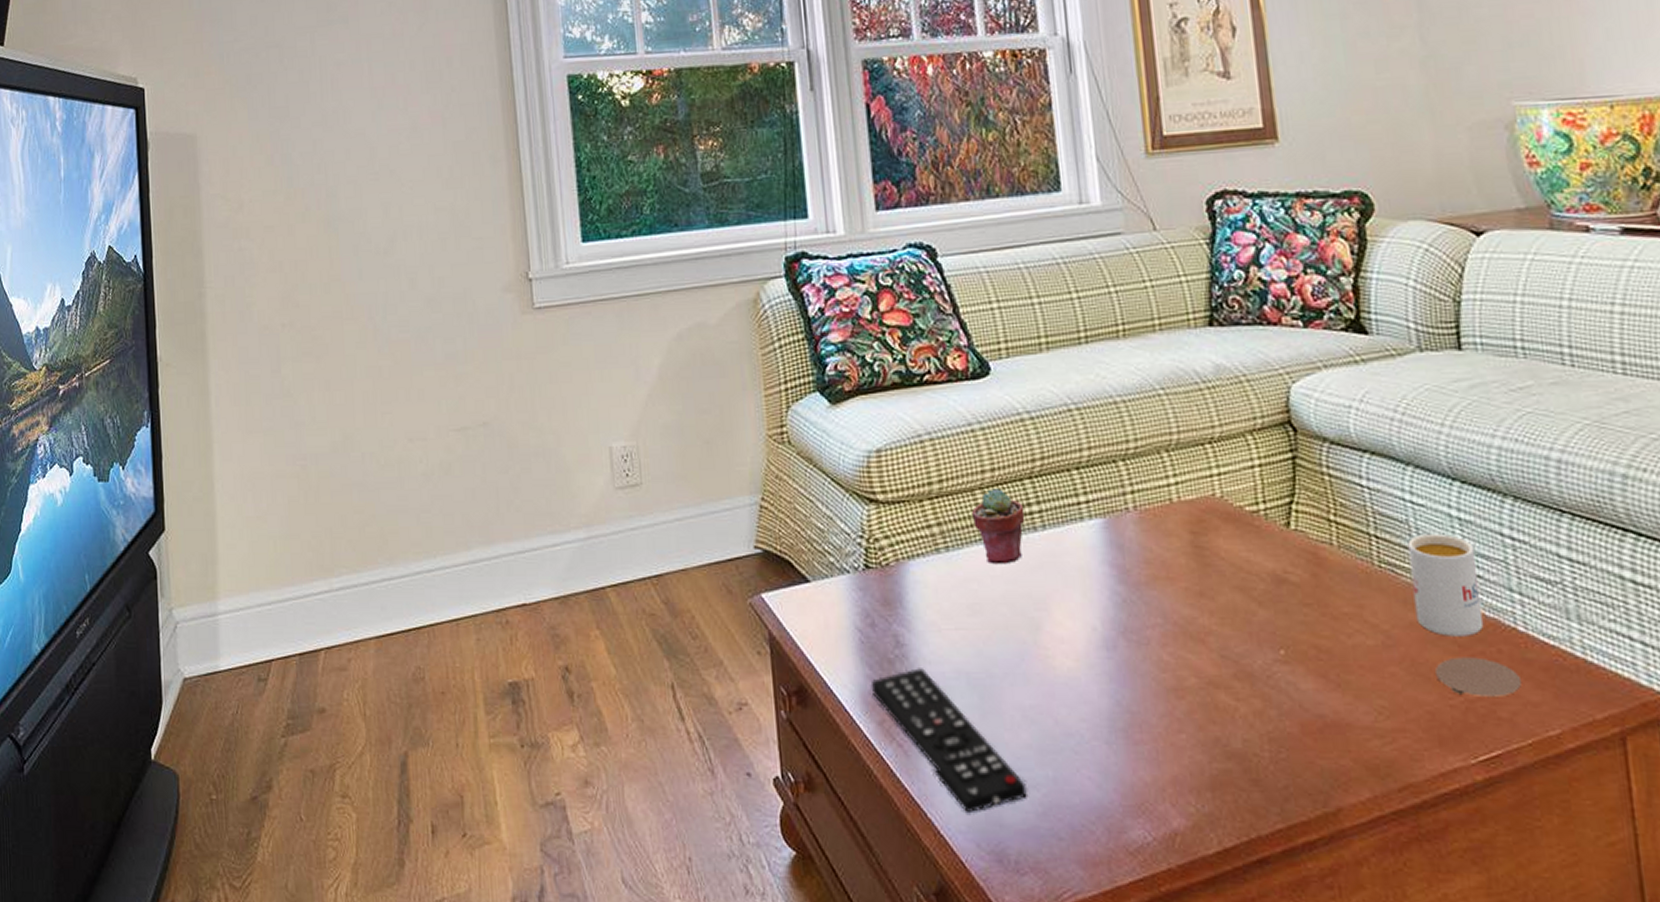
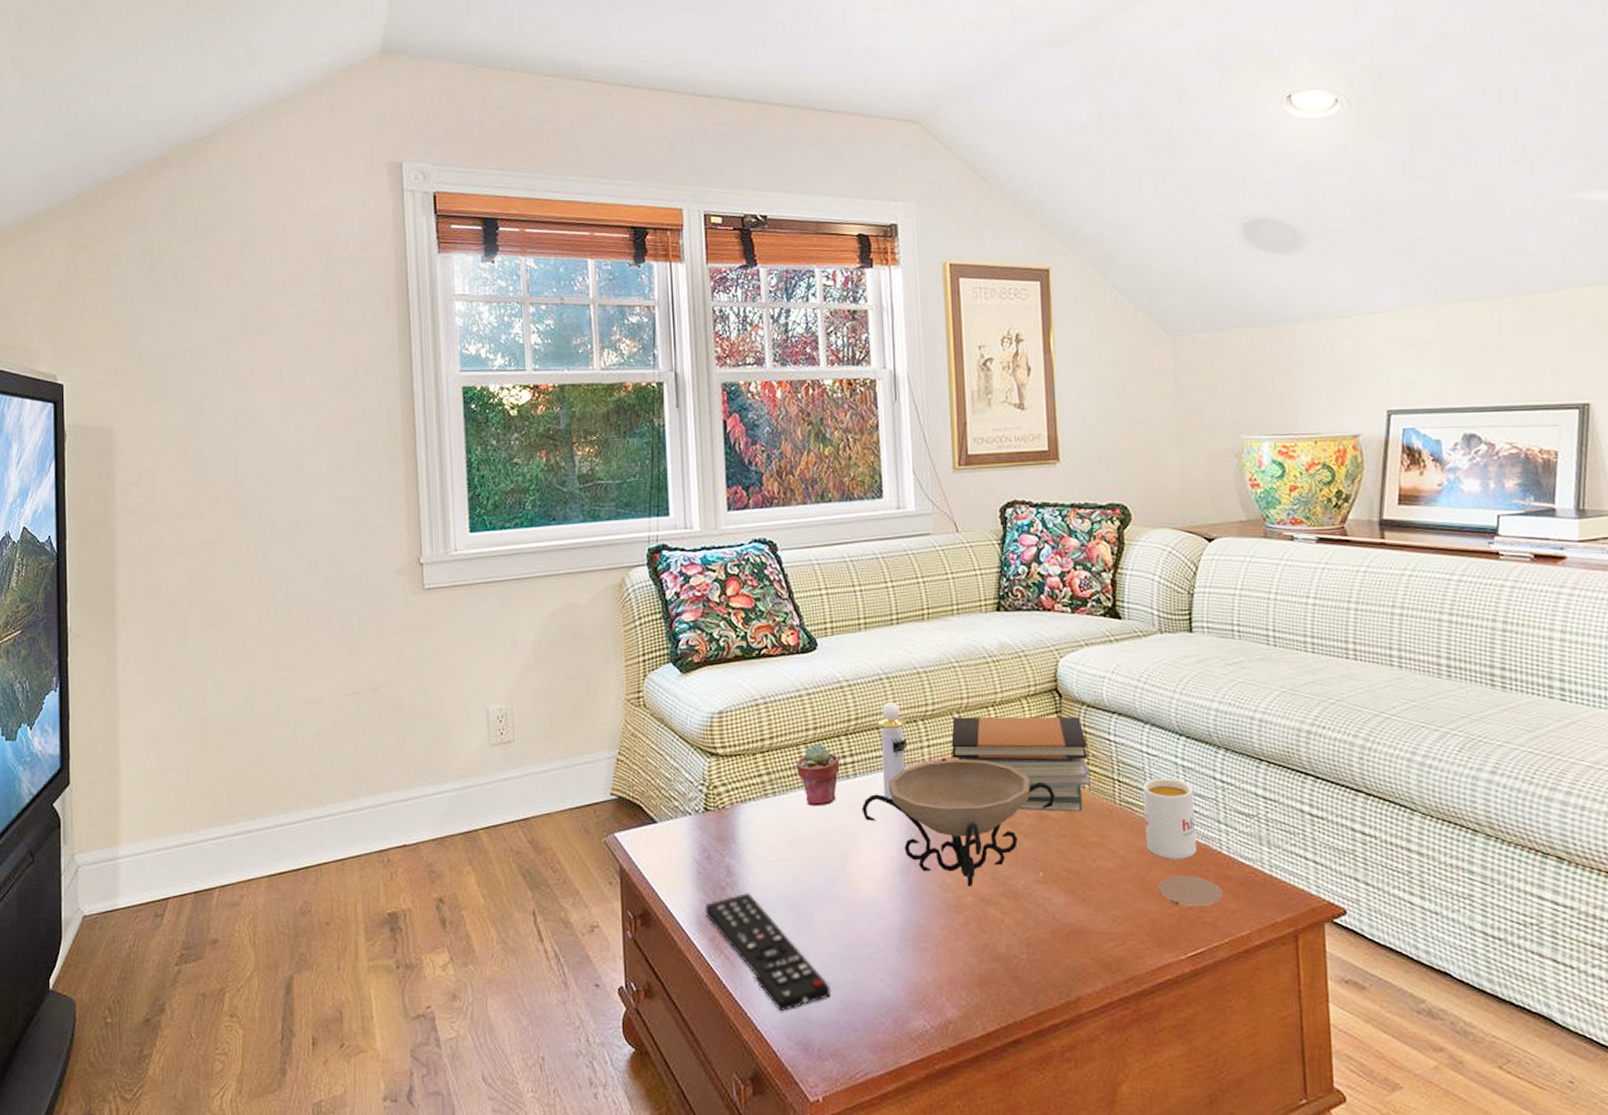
decorative bowl: none [1053,506,1295,666] -> present [861,757,1055,886]
perfume bottle: none [1067,439,1105,557] -> present [877,702,906,800]
book stack: none [1160,455,1342,574] -> present [950,716,1092,811]

